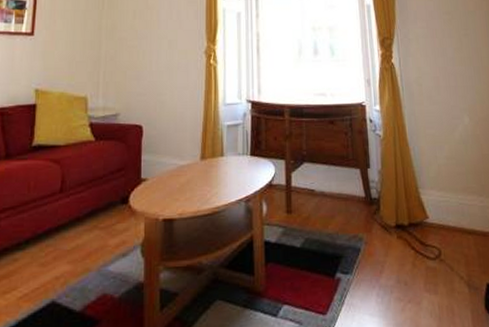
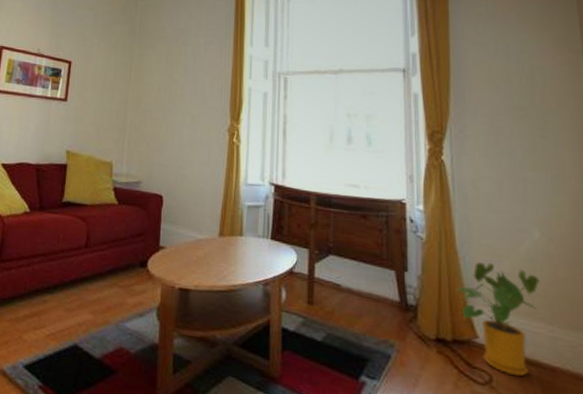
house plant: none [409,149,471,247] -> present [456,262,540,377]

